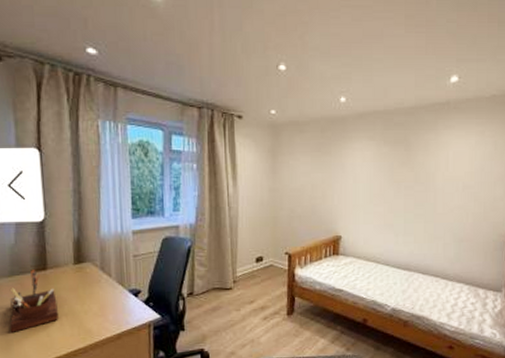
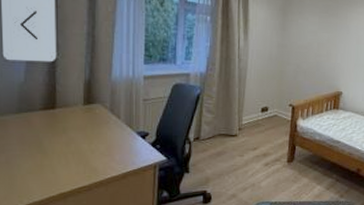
desk organizer: present [9,270,58,332] -> none [14,108,64,168]

